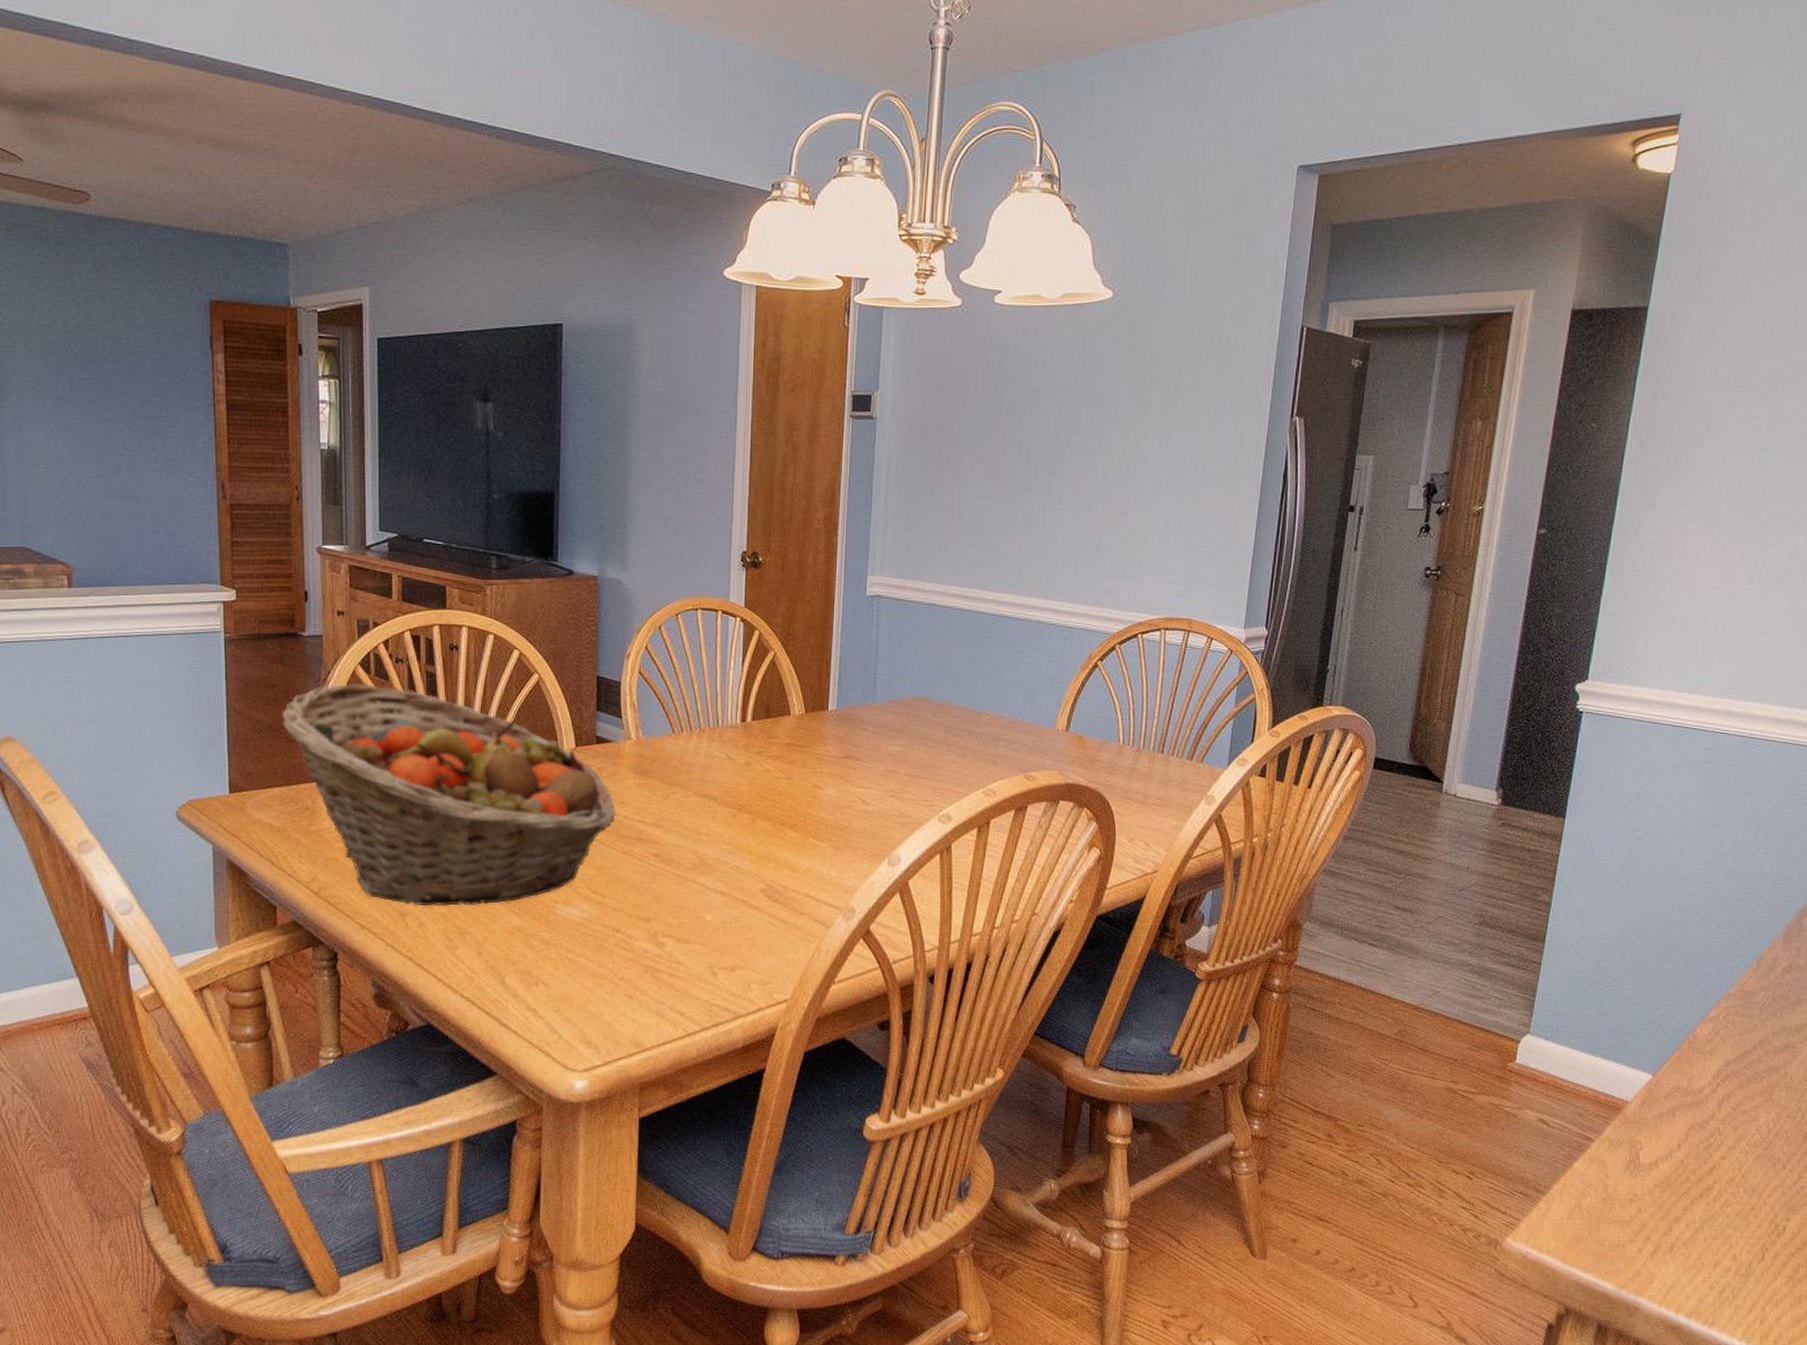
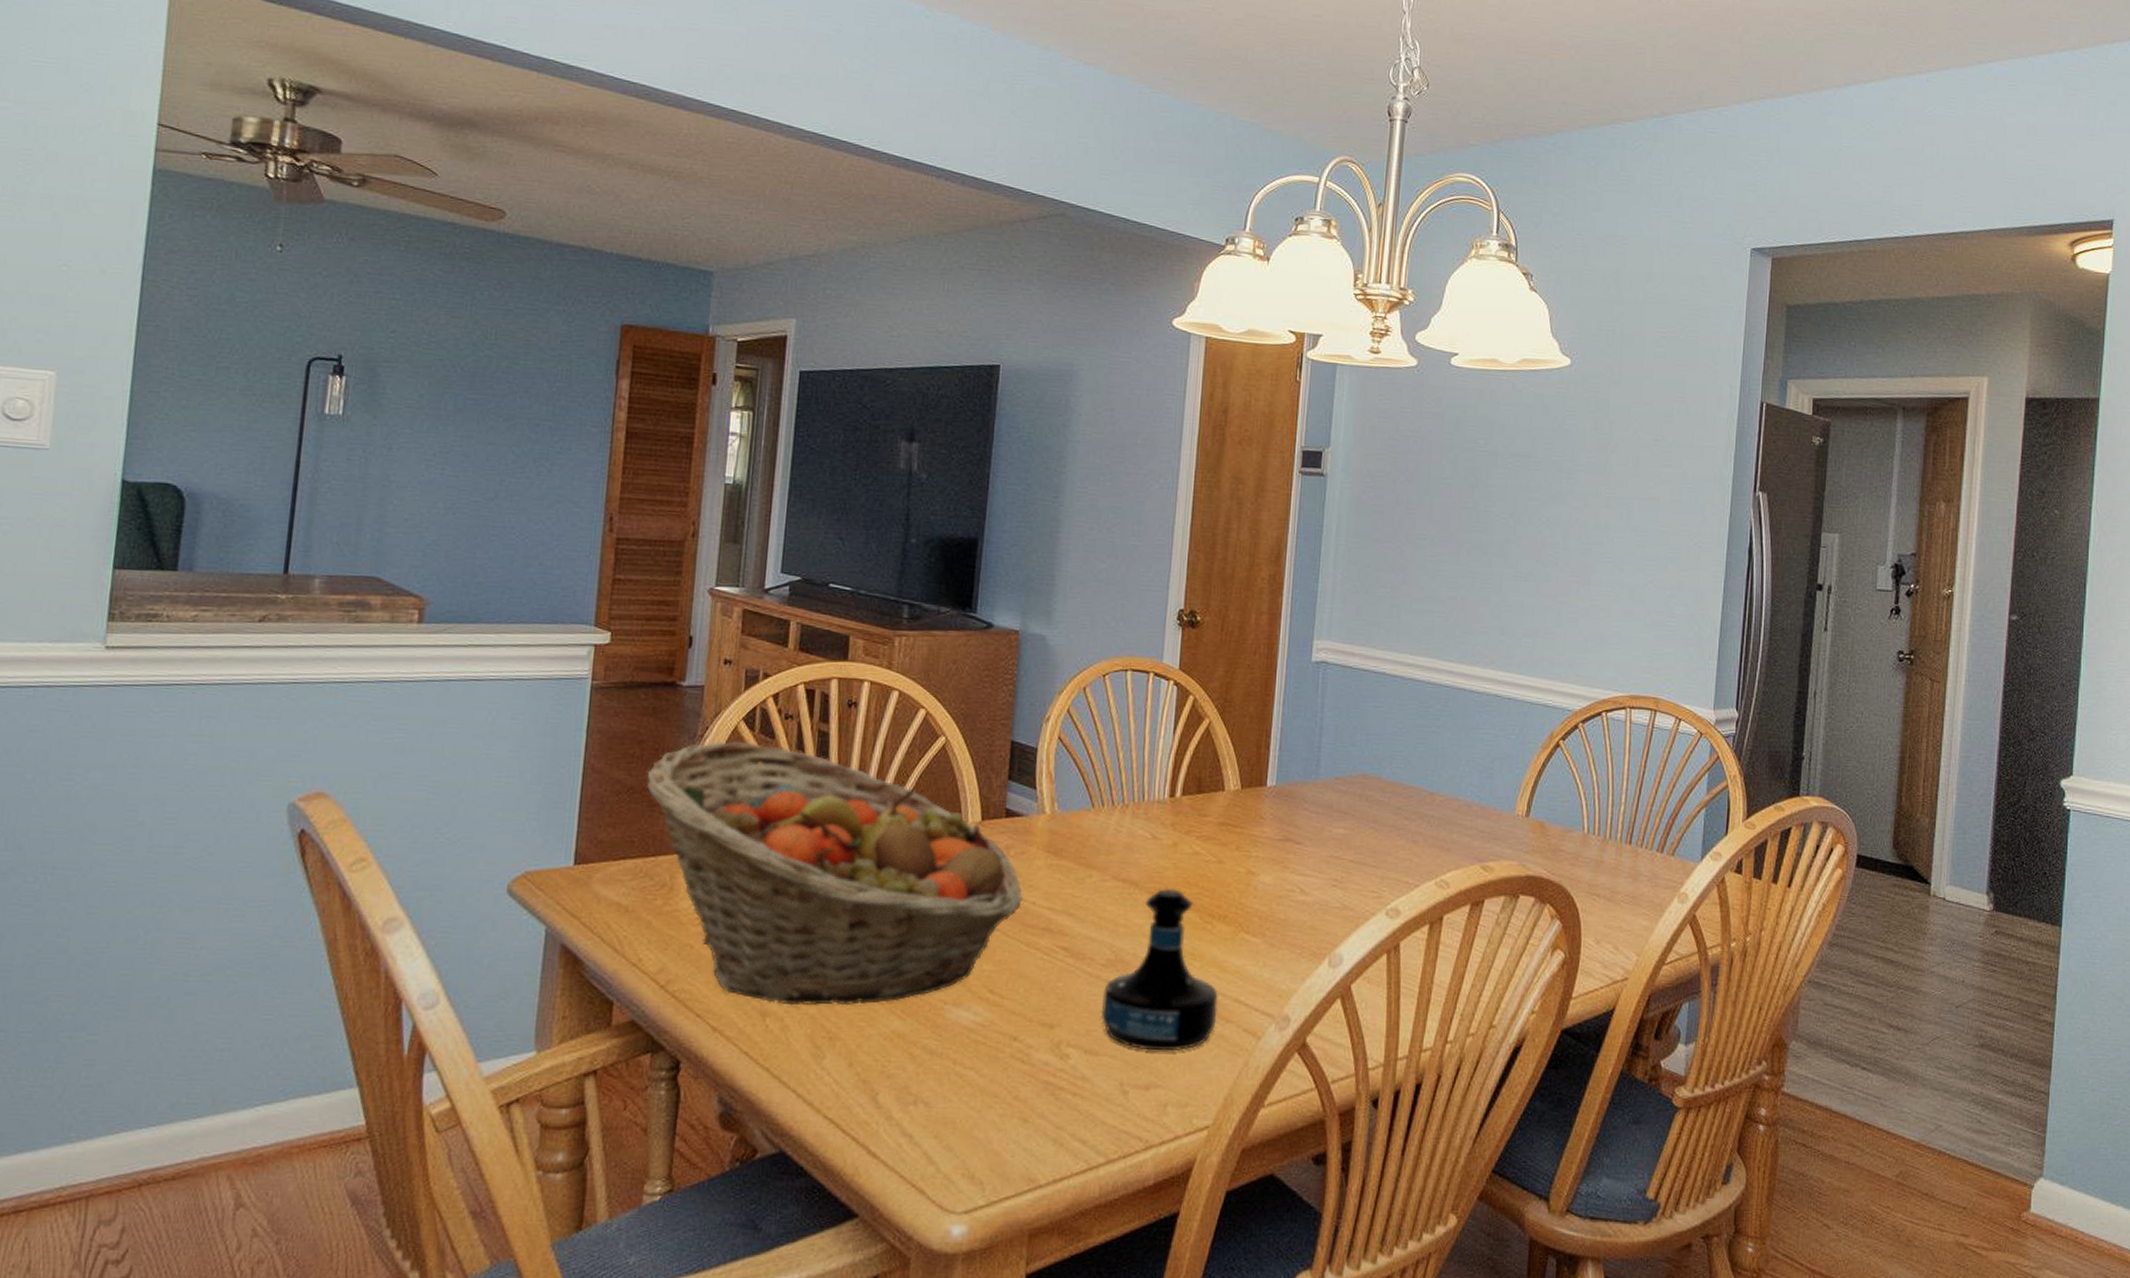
tequila bottle: none [690,801,791,939] -> present [1100,887,1218,1051]

